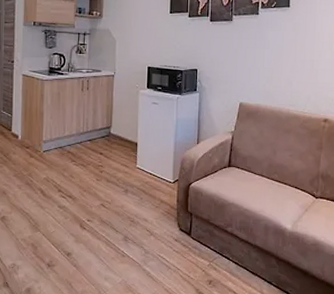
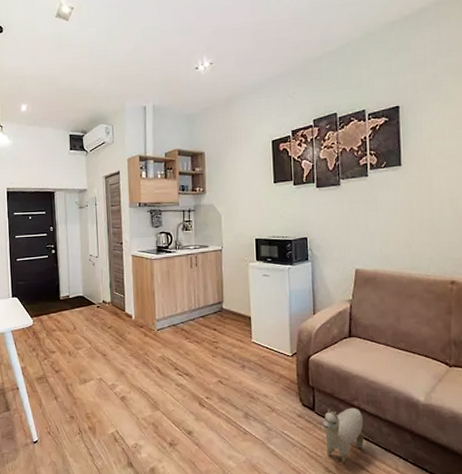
plush toy: none [198,233,235,285] -> present [323,408,364,463]

